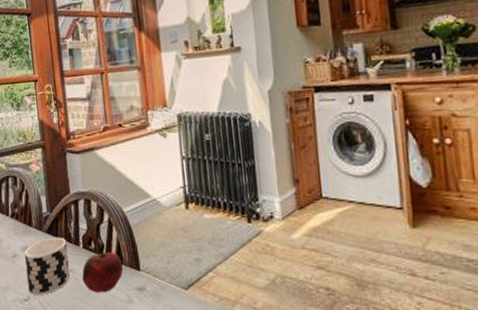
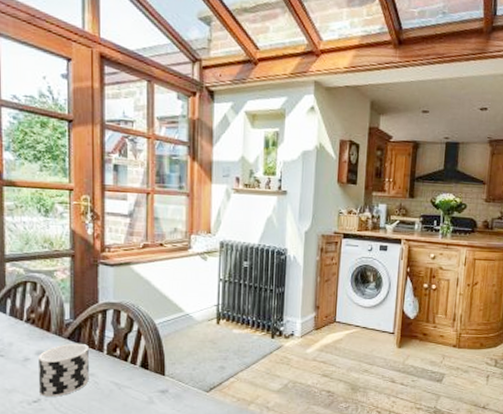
fruit: present [82,250,124,293] -> none [103,357,148,395]

